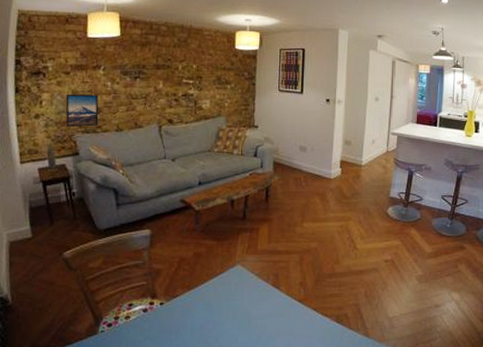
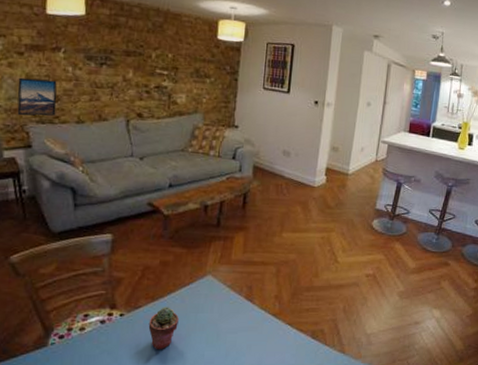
potted succulent: none [186,295,213,336] -> present [148,307,179,350]

